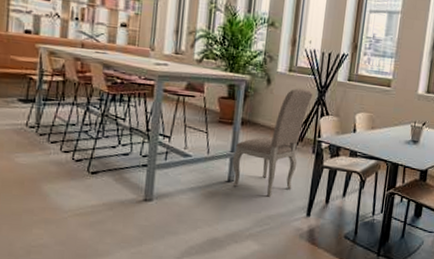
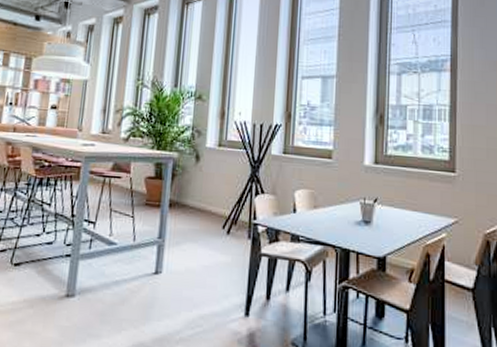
dining chair: present [232,88,313,197] -> none [159,164,245,292]

